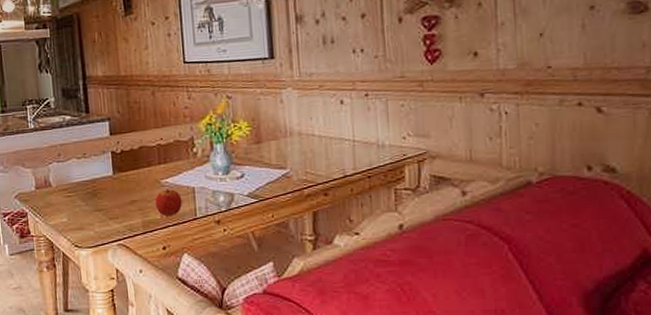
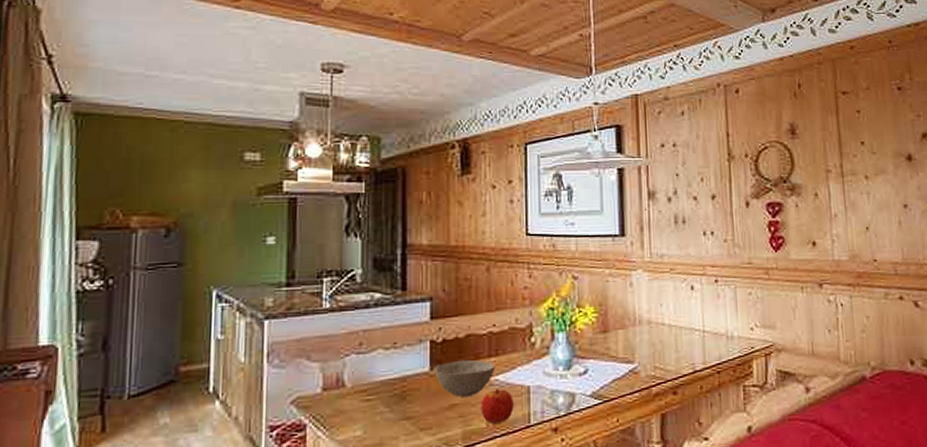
bowl: none [116,166,165,195] -> present [434,359,496,397]

